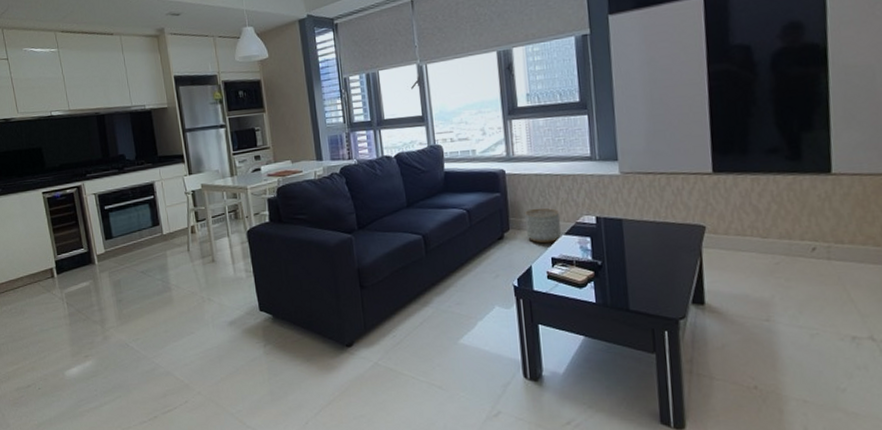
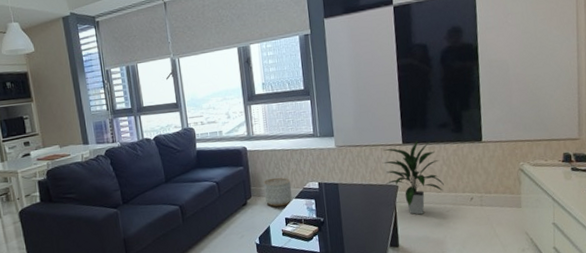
indoor plant: none [683,168,772,266] -> present [382,140,444,215]

